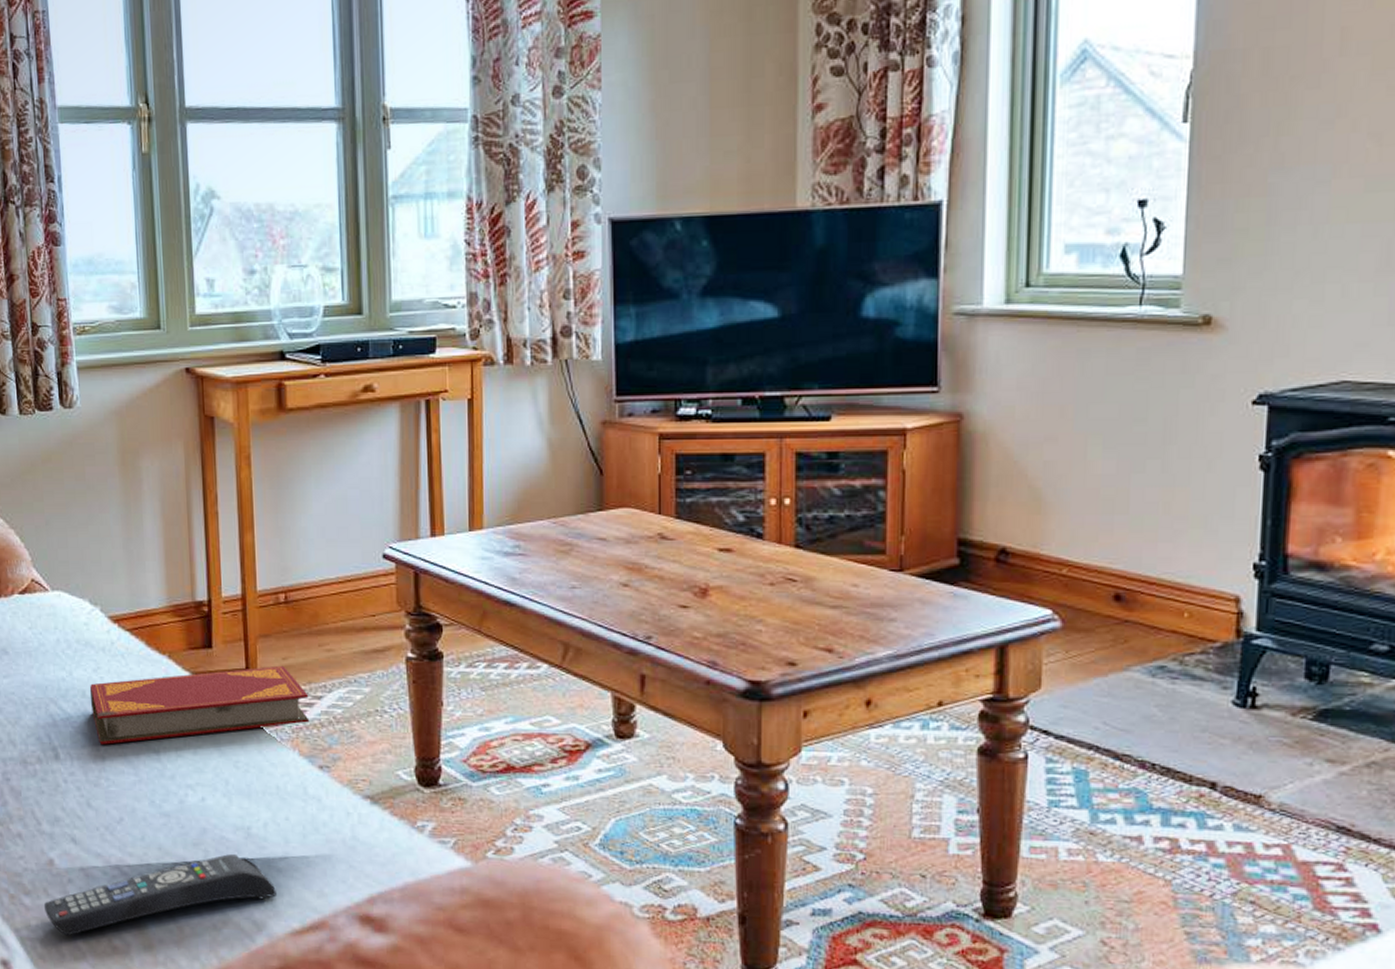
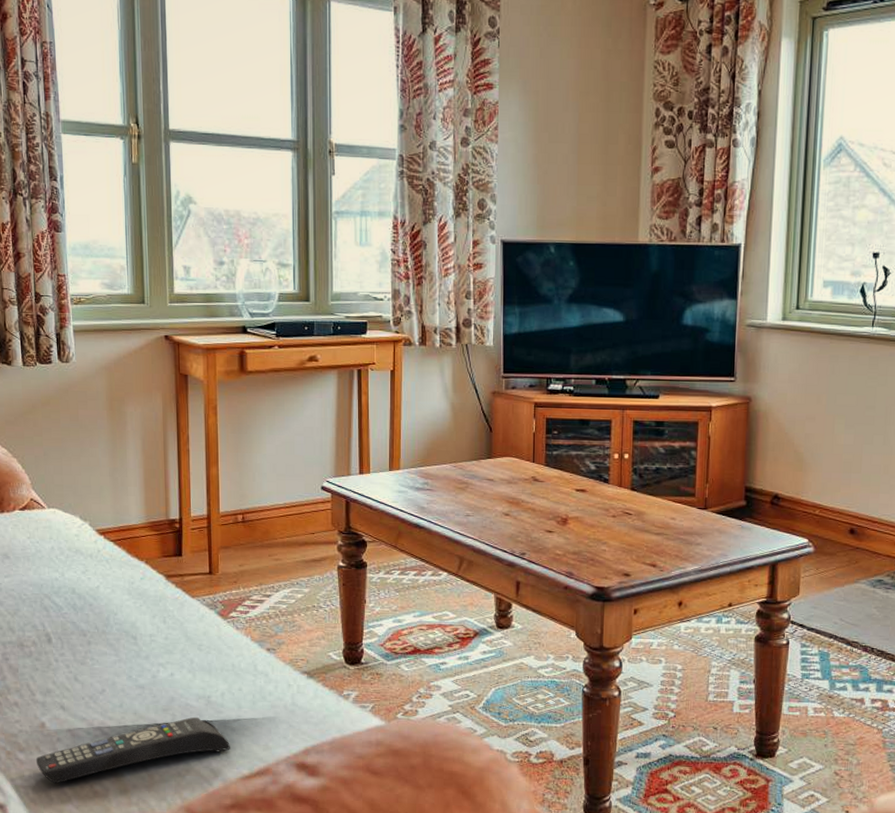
hardback book: present [89,665,310,745] -> none [78,570,260,632]

